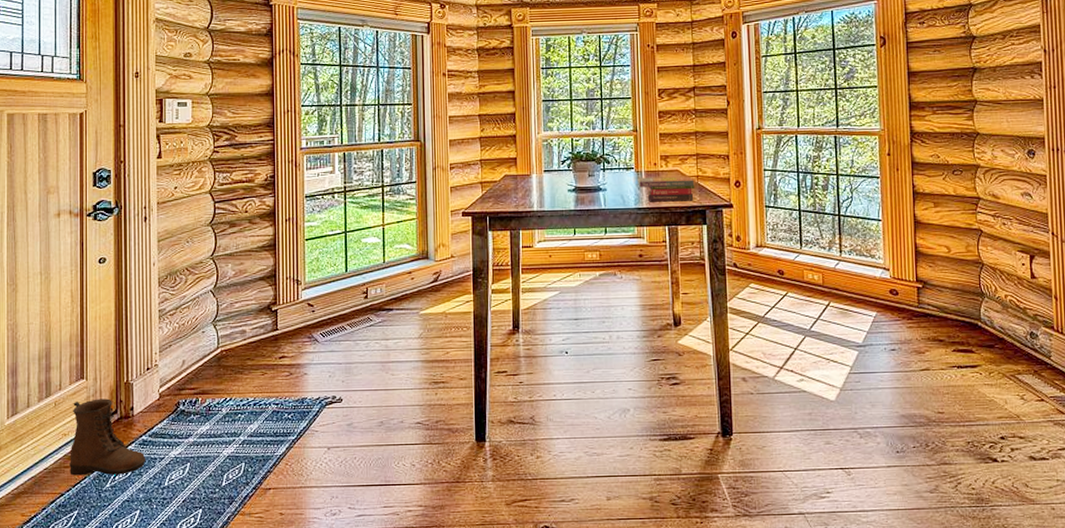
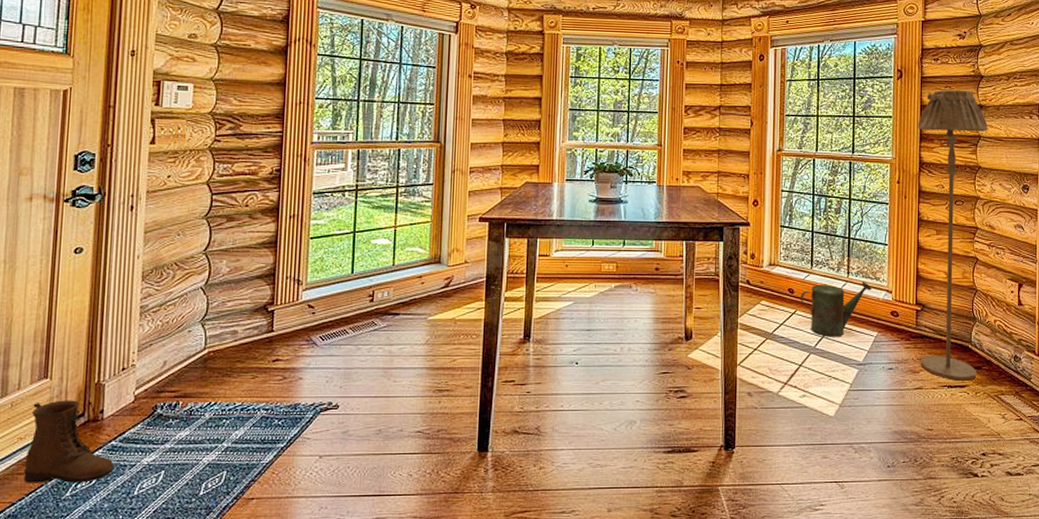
books: present [638,176,695,202] -> none [659,191,714,218]
watering can: none [791,260,868,319] -> present [800,282,872,337]
floor lamp: none [905,53,988,361] -> present [917,89,989,381]

